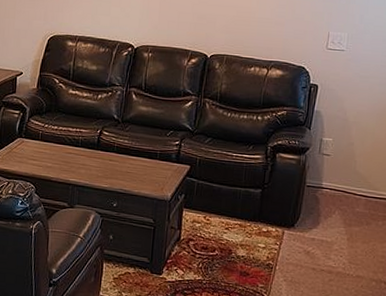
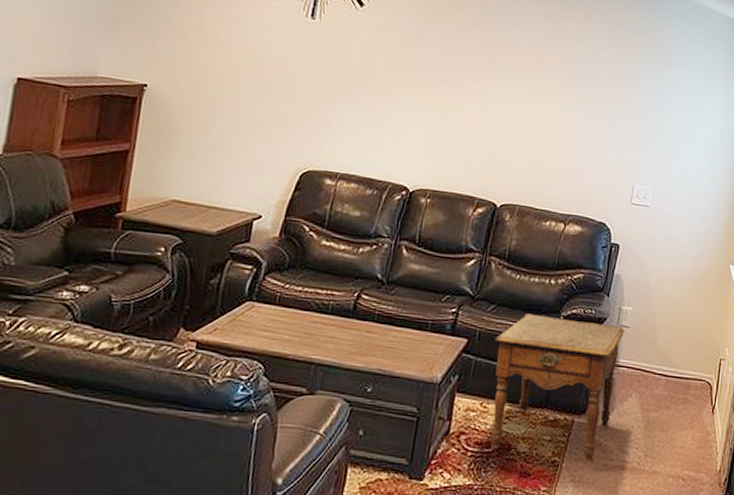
side table: none [212,145,326,266] -> present [490,313,625,462]

